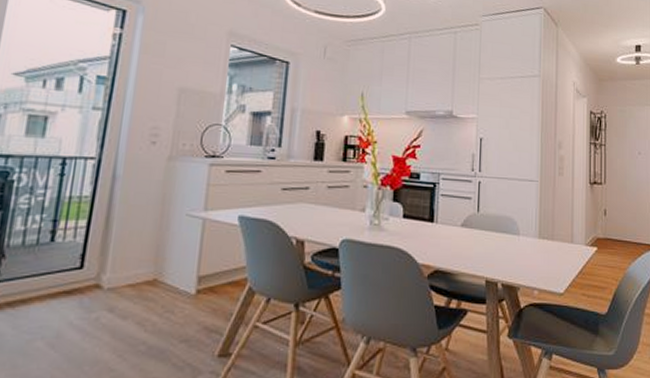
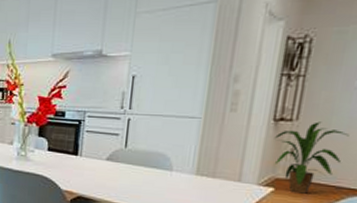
house plant: none [592,185,639,251] -> present [274,122,350,194]

